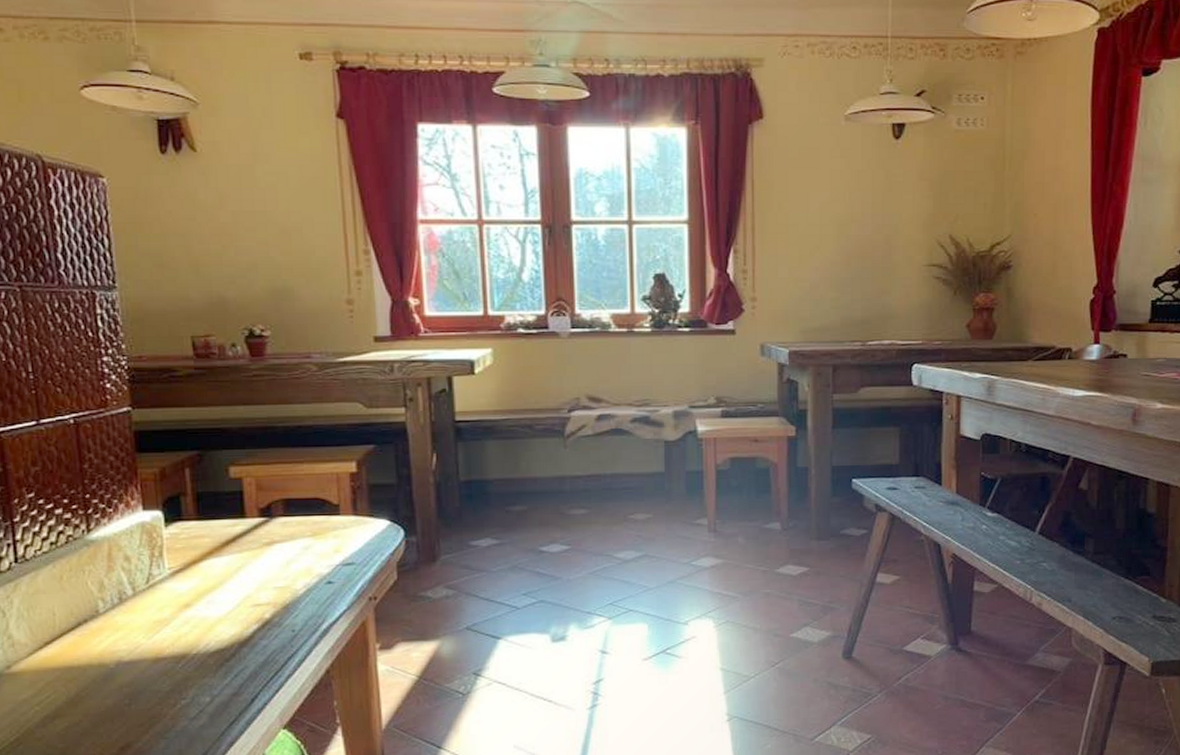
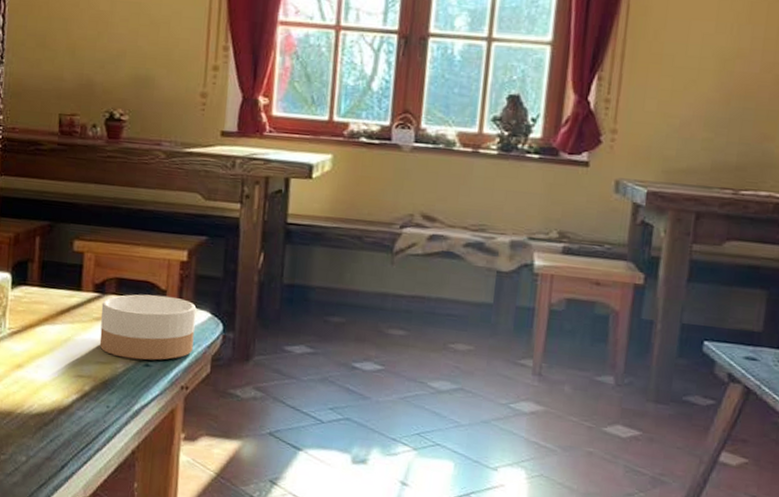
bowl: none [270,510,376,579] -> present [99,294,197,361]

